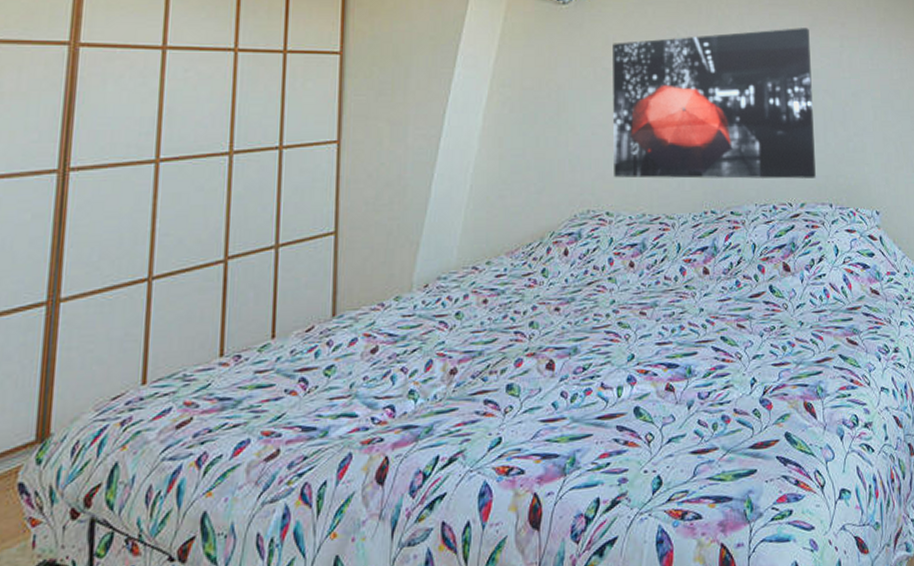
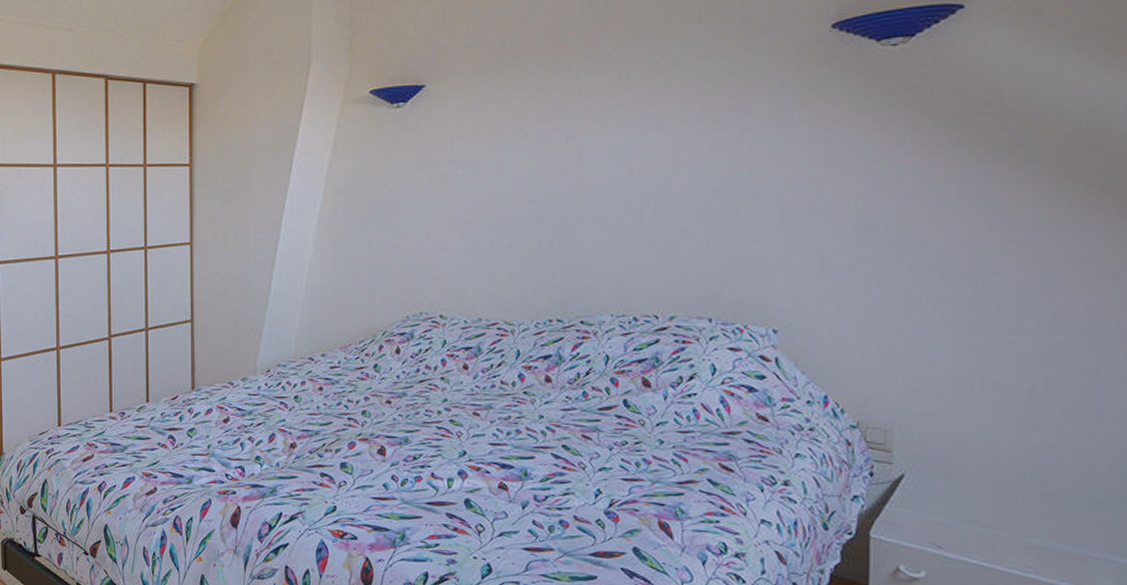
wall art: present [613,28,816,179] -> none [449,117,696,289]

